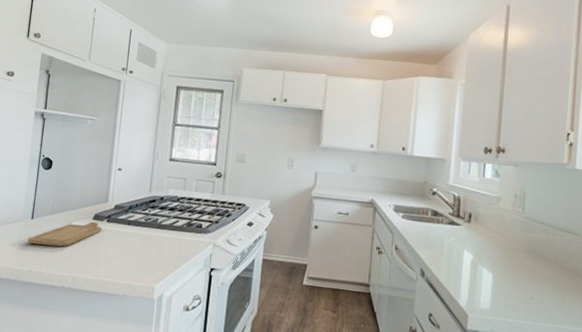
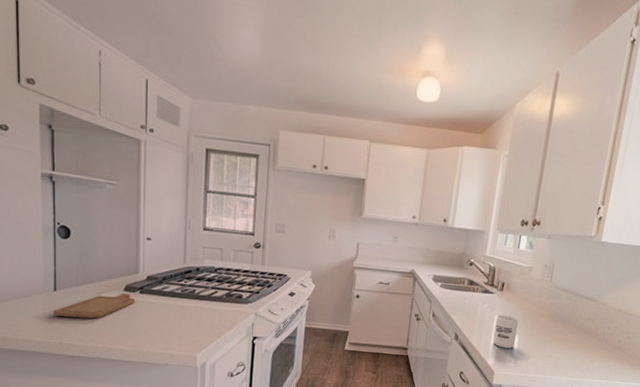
cup: none [463,249,491,288] -> present [492,314,519,349]

